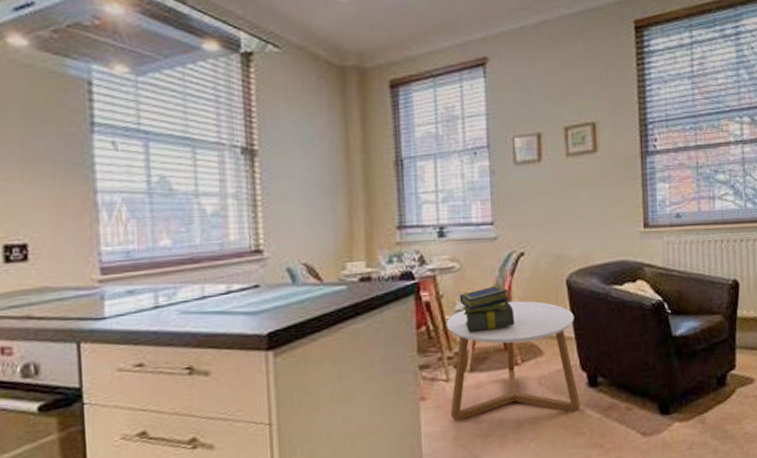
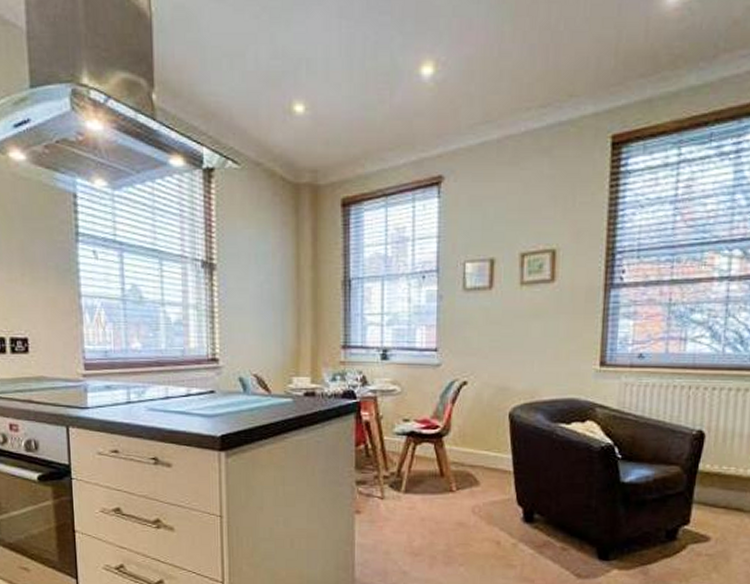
coffee table: present [446,301,580,422] -> none [384,428,514,543]
stack of books: present [459,285,515,333] -> none [398,411,453,456]

